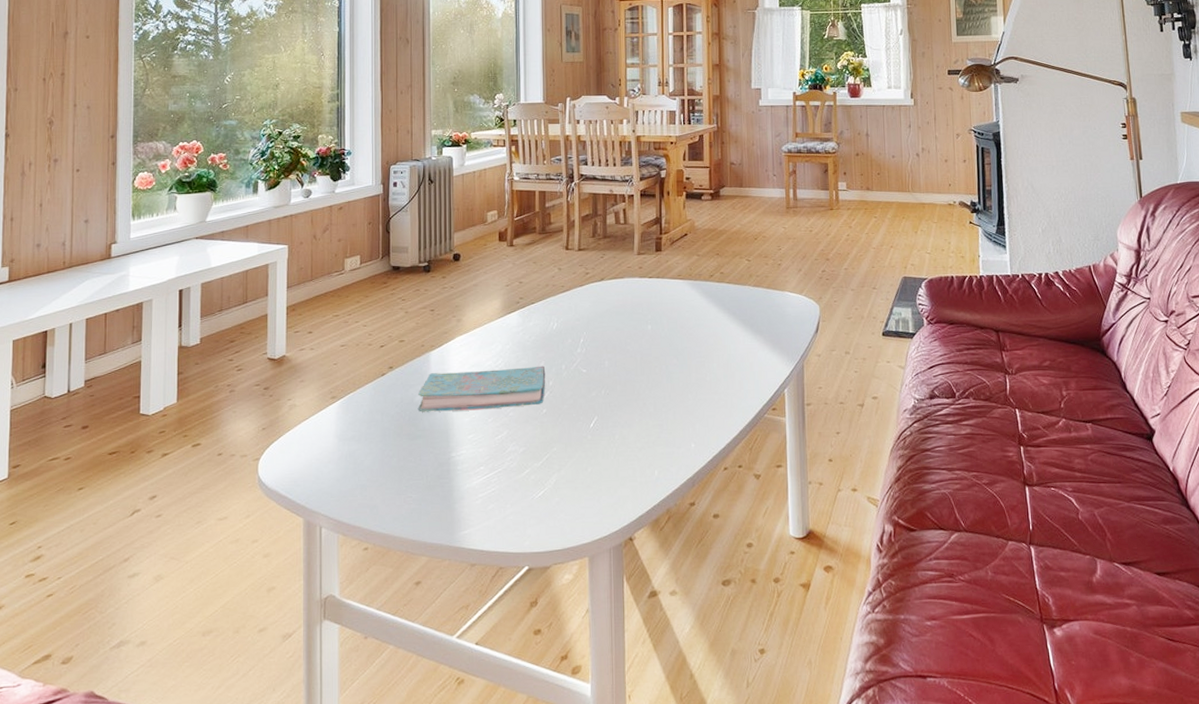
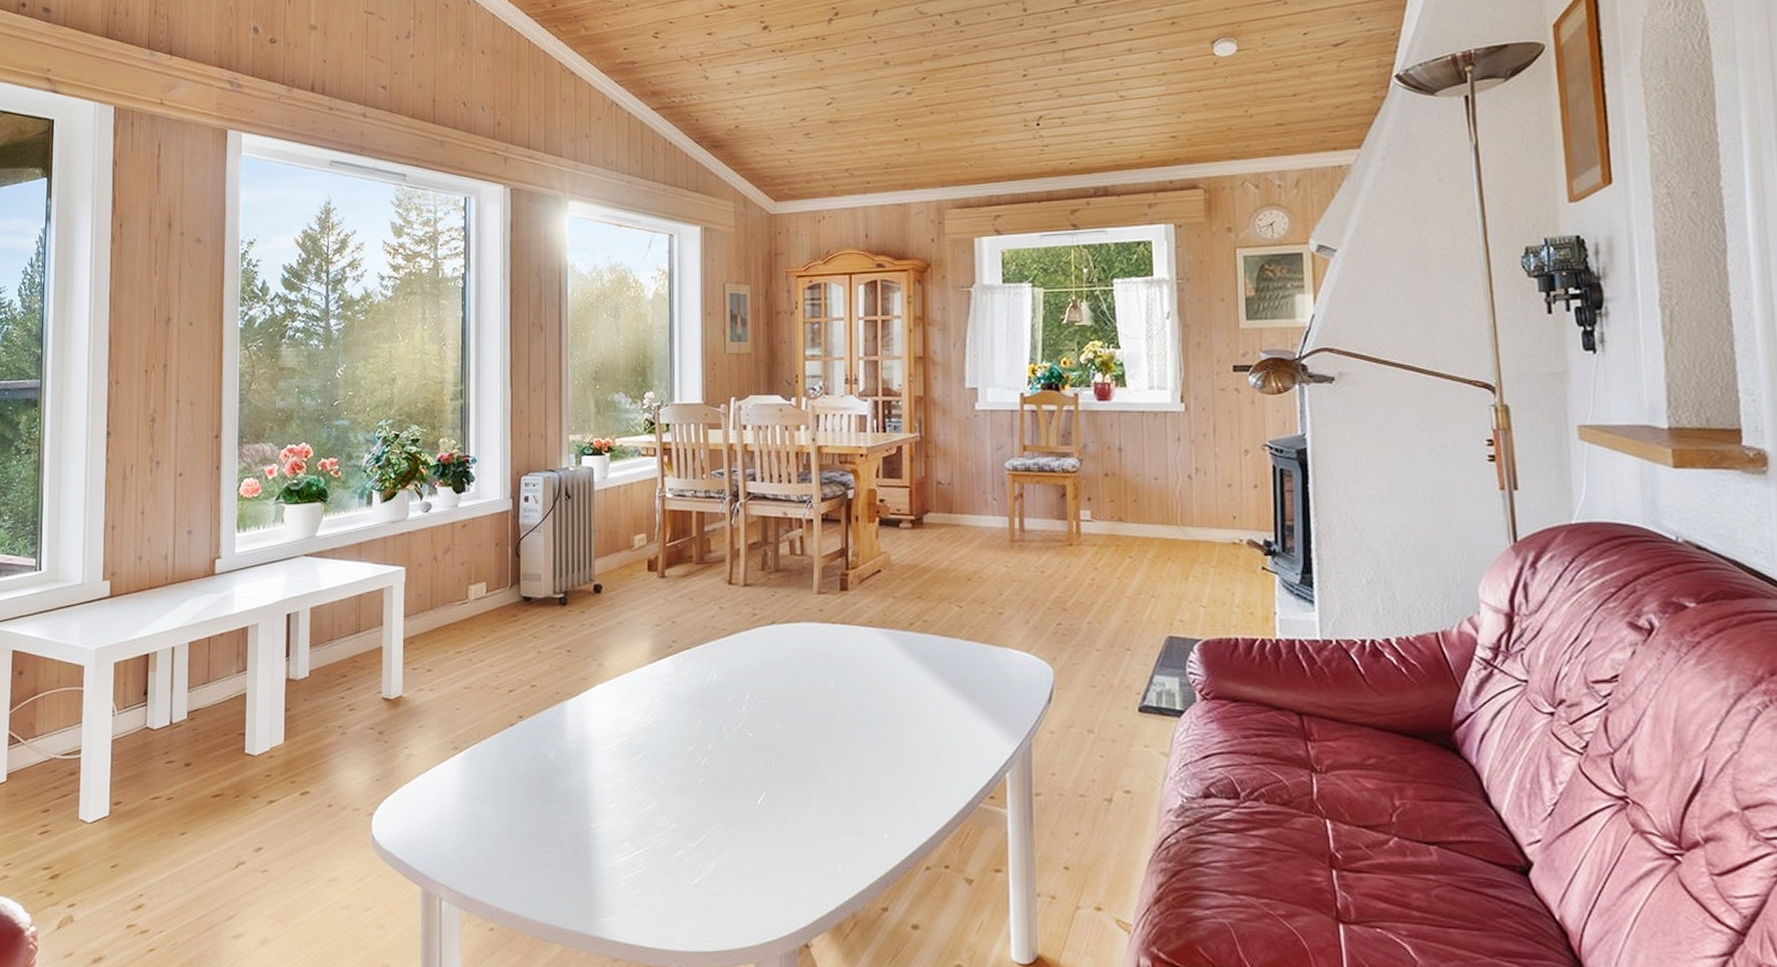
cover: present [417,365,546,412] -> none [551,725,703,775]

